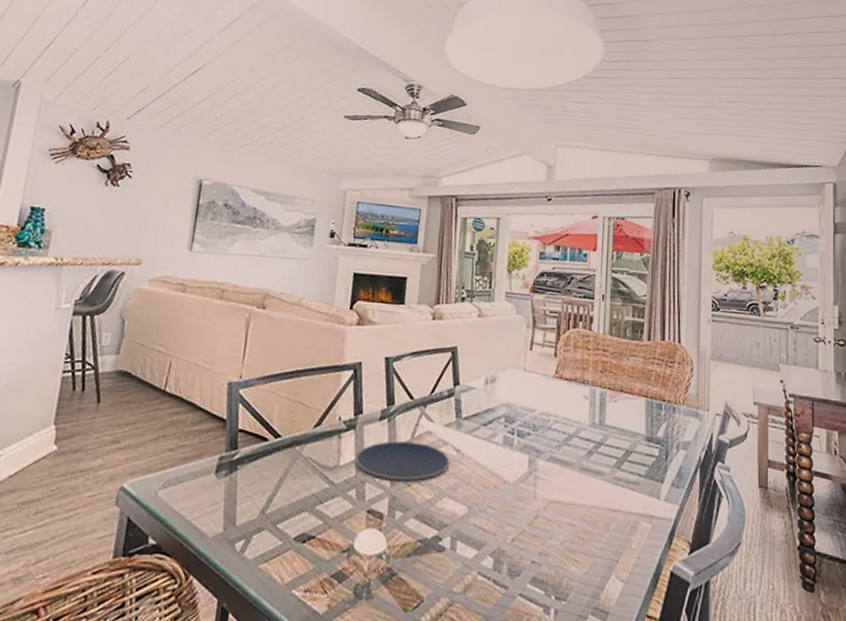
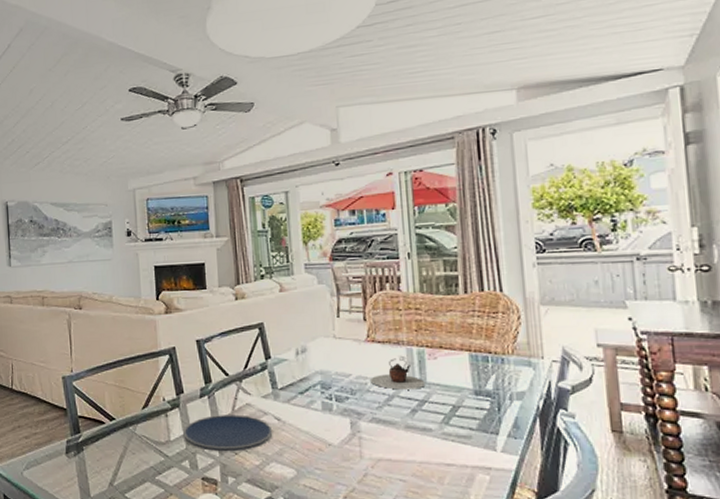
teapot: none [553,397,604,431] -> present [371,358,426,390]

